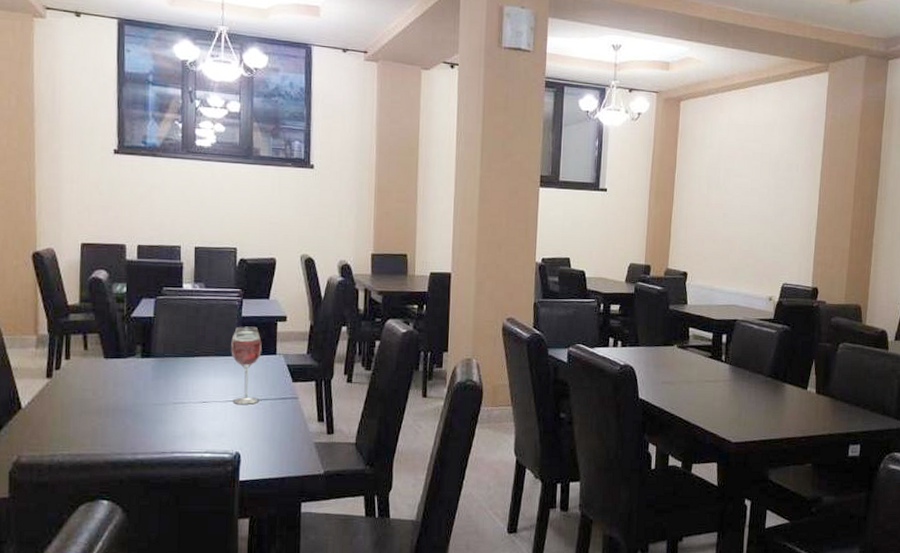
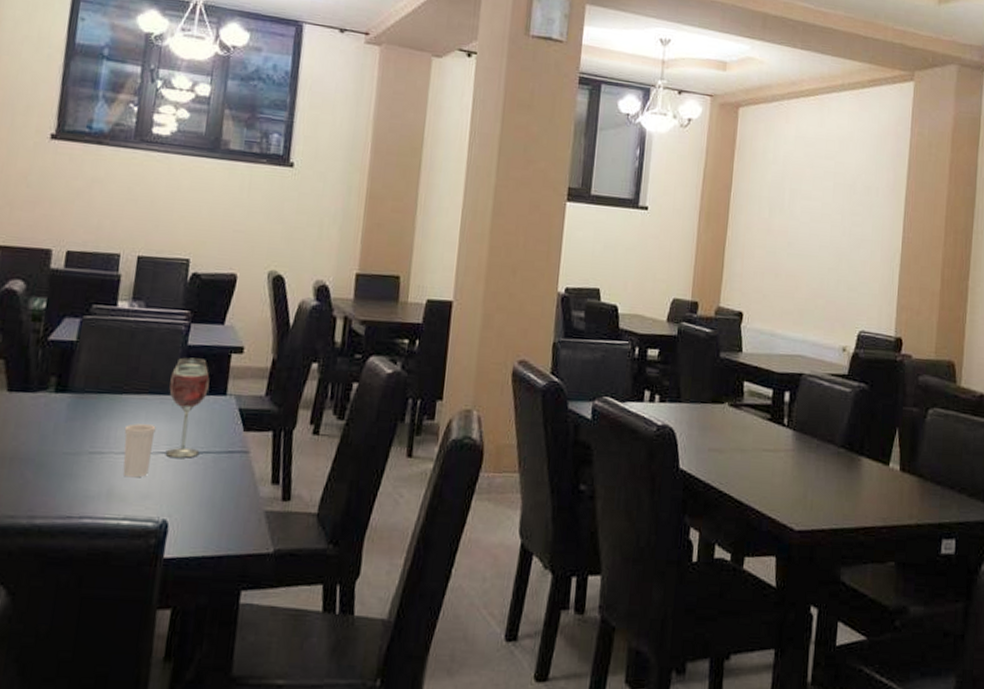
cup: none [199,379,224,421] -> present [122,423,156,478]

